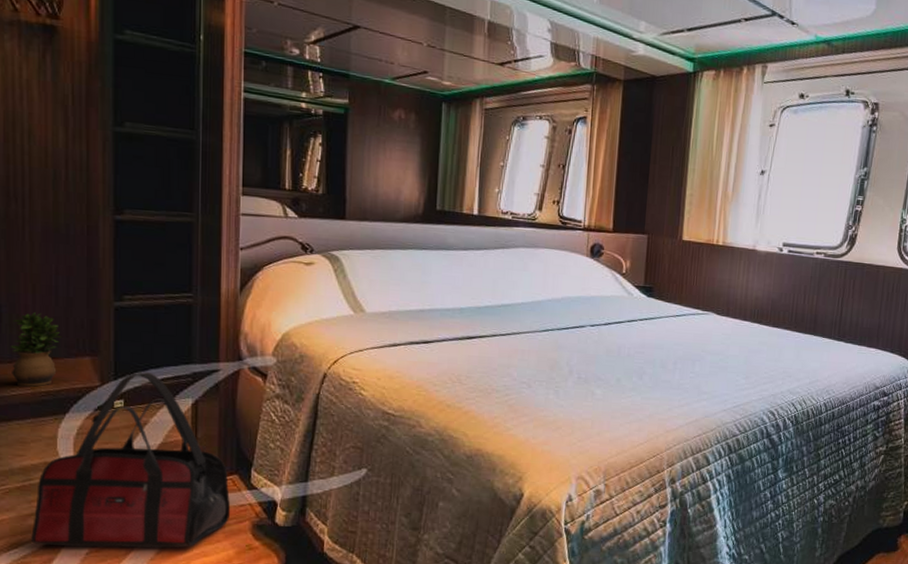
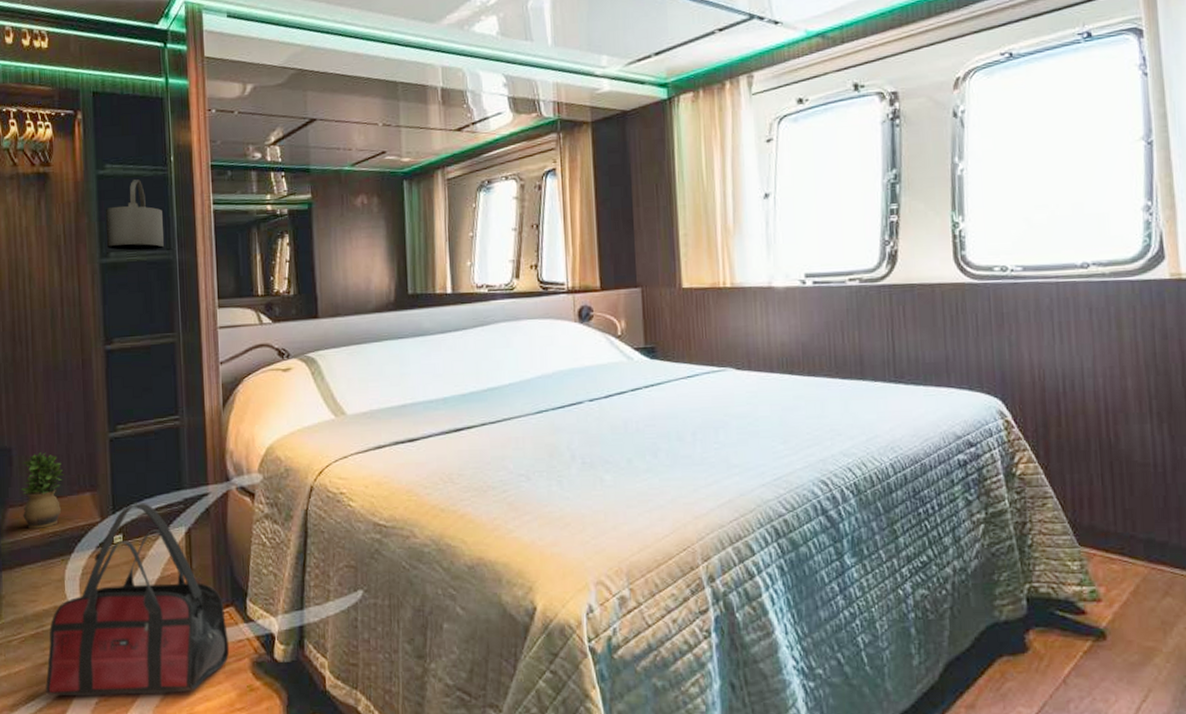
wooden bucket: none [121,51,188,128] -> present [105,179,165,251]

